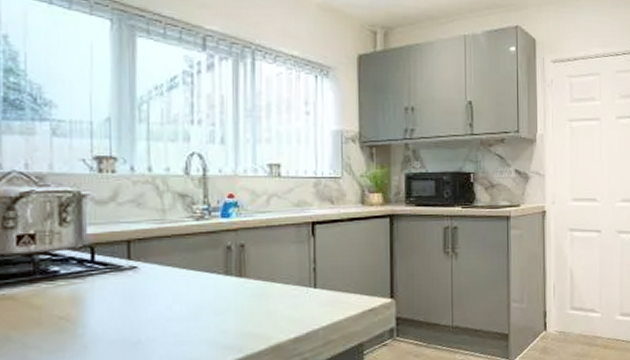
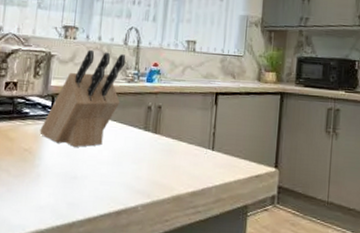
knife block: none [78,184,190,306] -> present [39,49,126,147]

